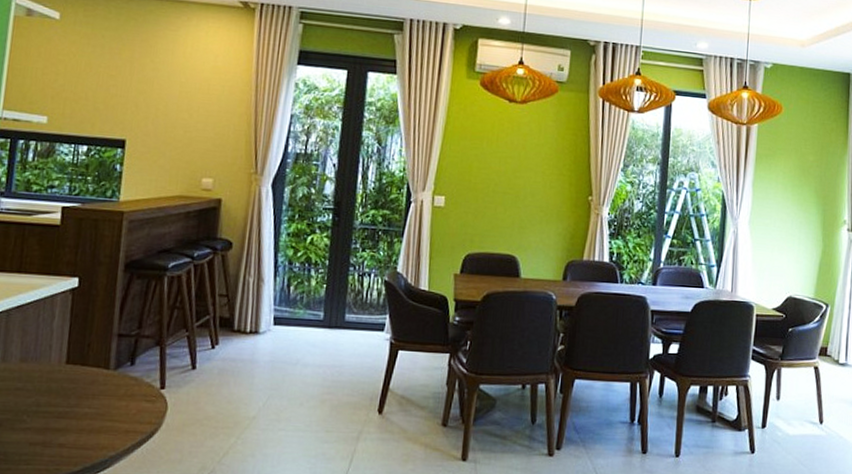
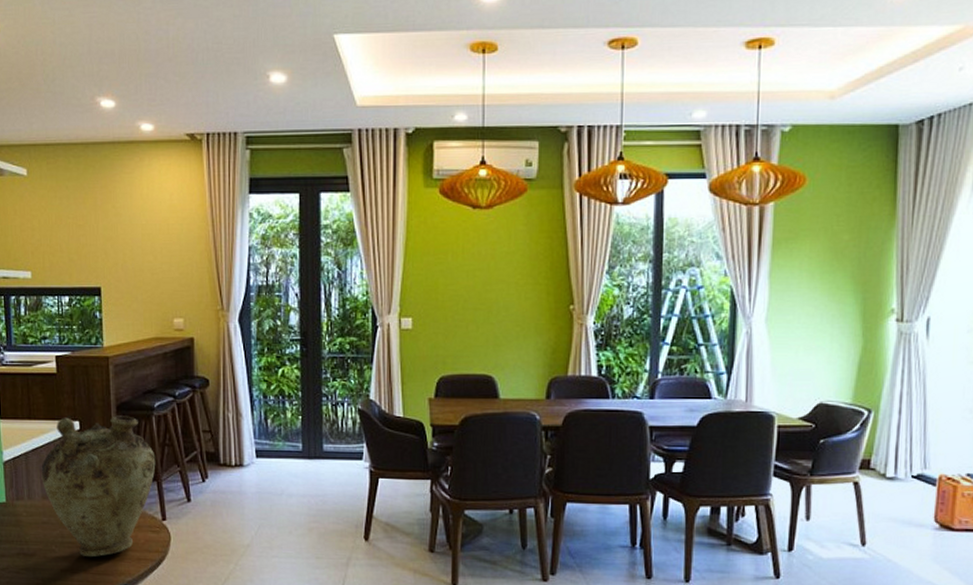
vase: none [22,273,163,428] -> present [41,415,156,557]

